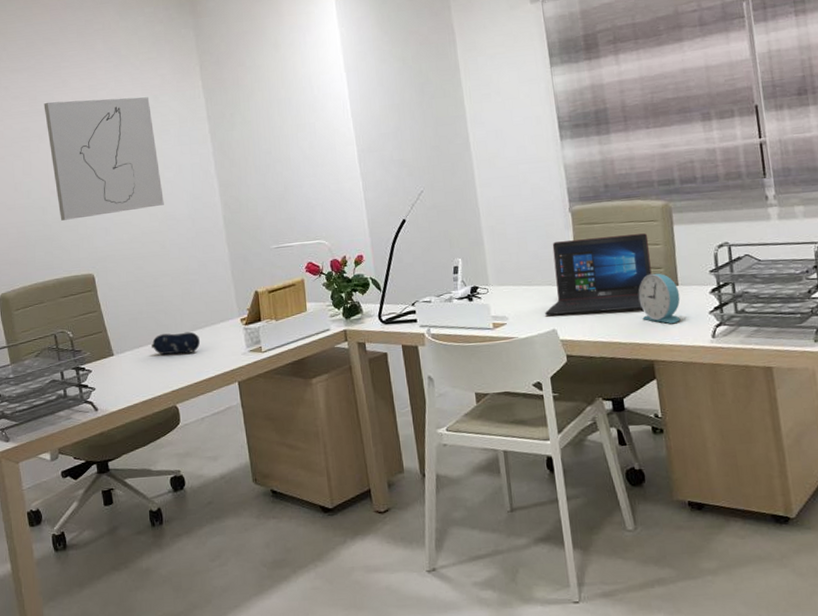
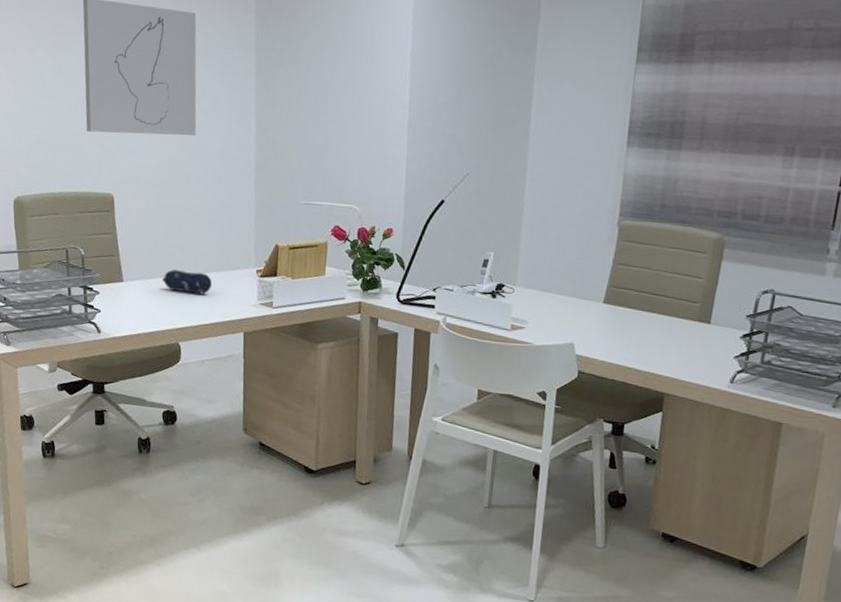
laptop: present [544,233,652,316] -> none [565,254,693,341]
alarm clock: present [638,273,681,324] -> none [664,306,710,361]

